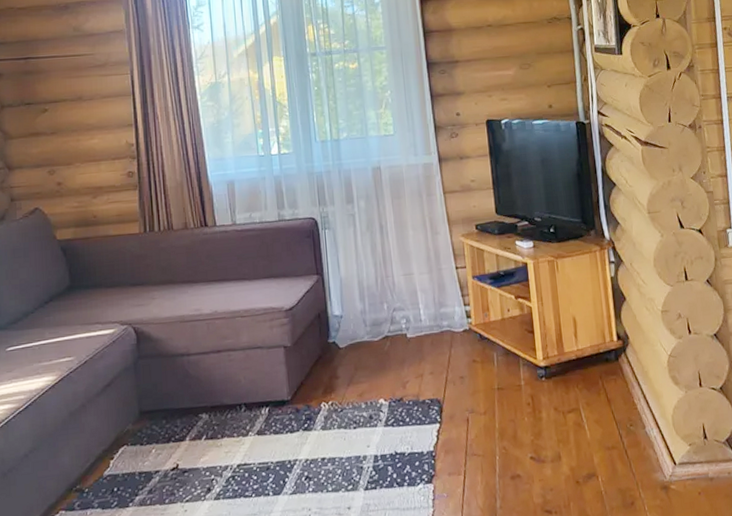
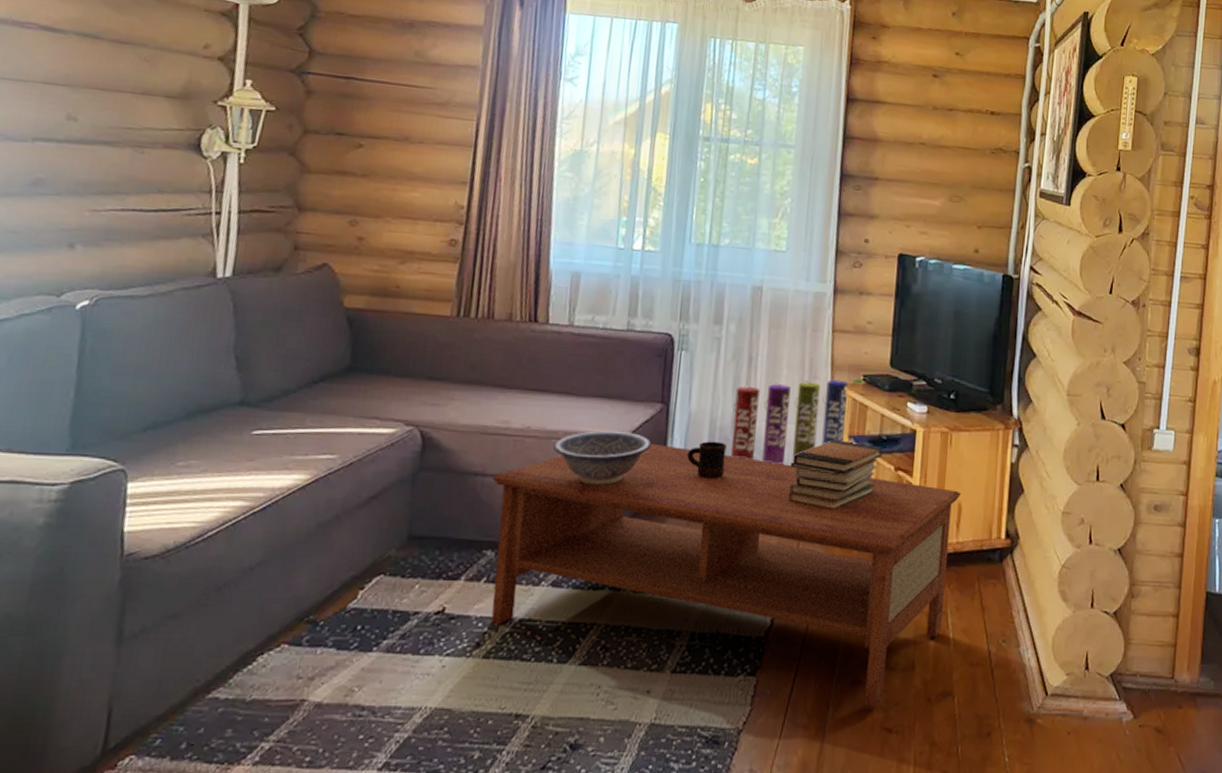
coffee table: none [196,307,578,495] -> present [491,443,961,707]
decorative bowl: none [237,302,316,350] -> present [552,430,652,485]
mug: none [345,298,377,330] -> present [687,441,727,479]
smoke grenade: none [374,226,489,310] -> present [731,377,867,465]
book stack: none [429,281,503,340] -> present [787,440,883,510]

